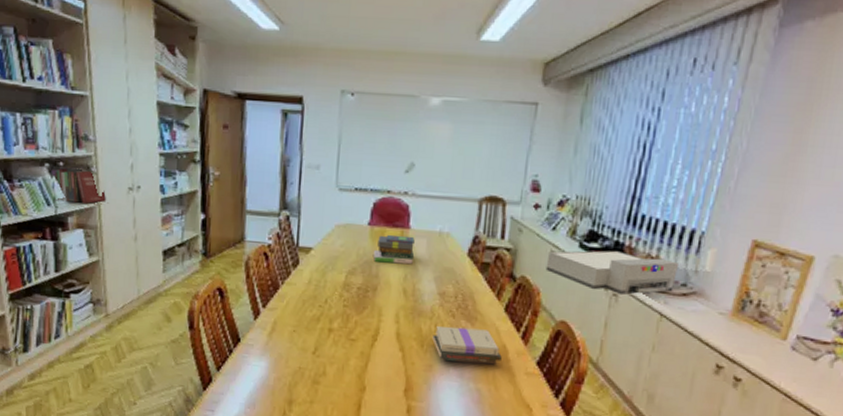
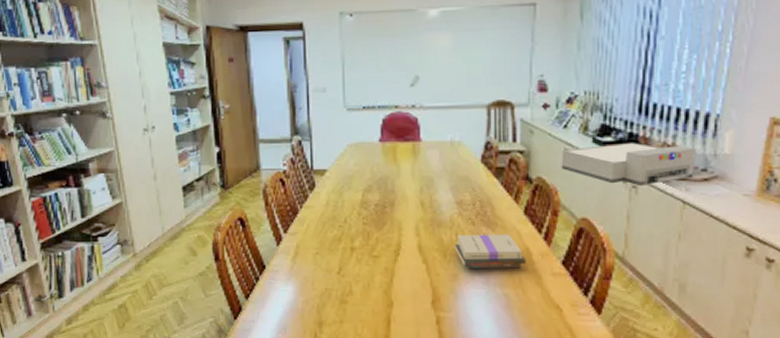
books: present [51,168,106,205] -> none [68,115,123,150]
books: present [373,234,415,264] -> none [387,148,429,177]

